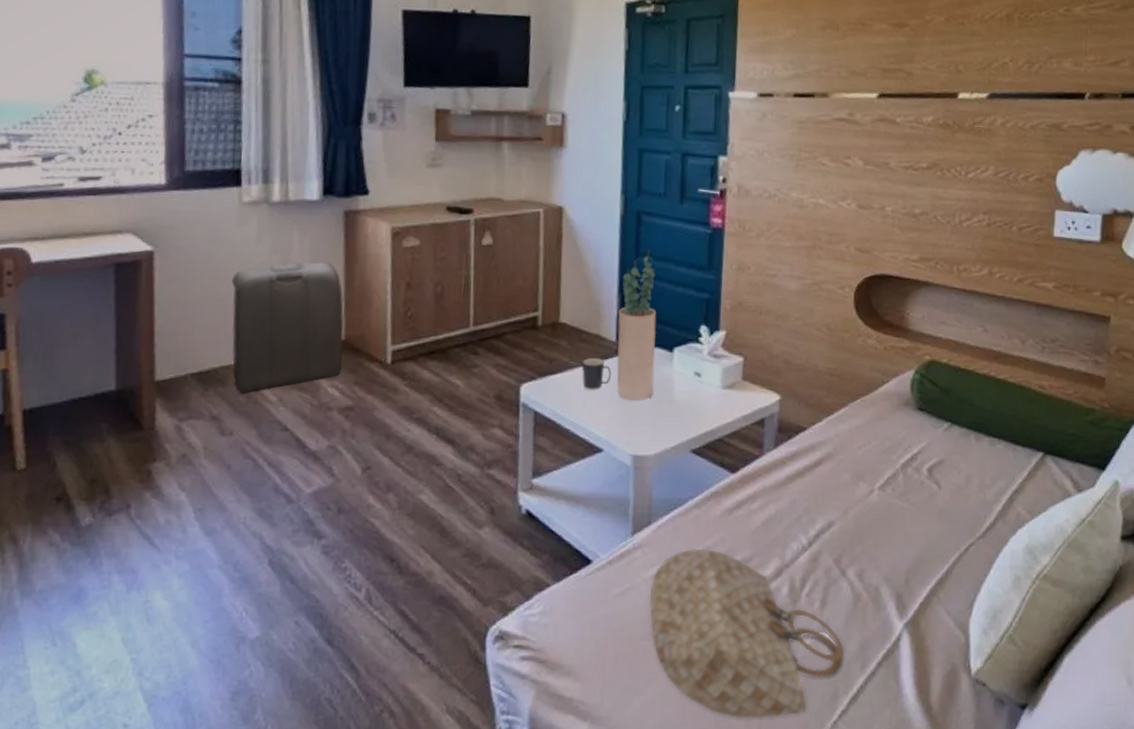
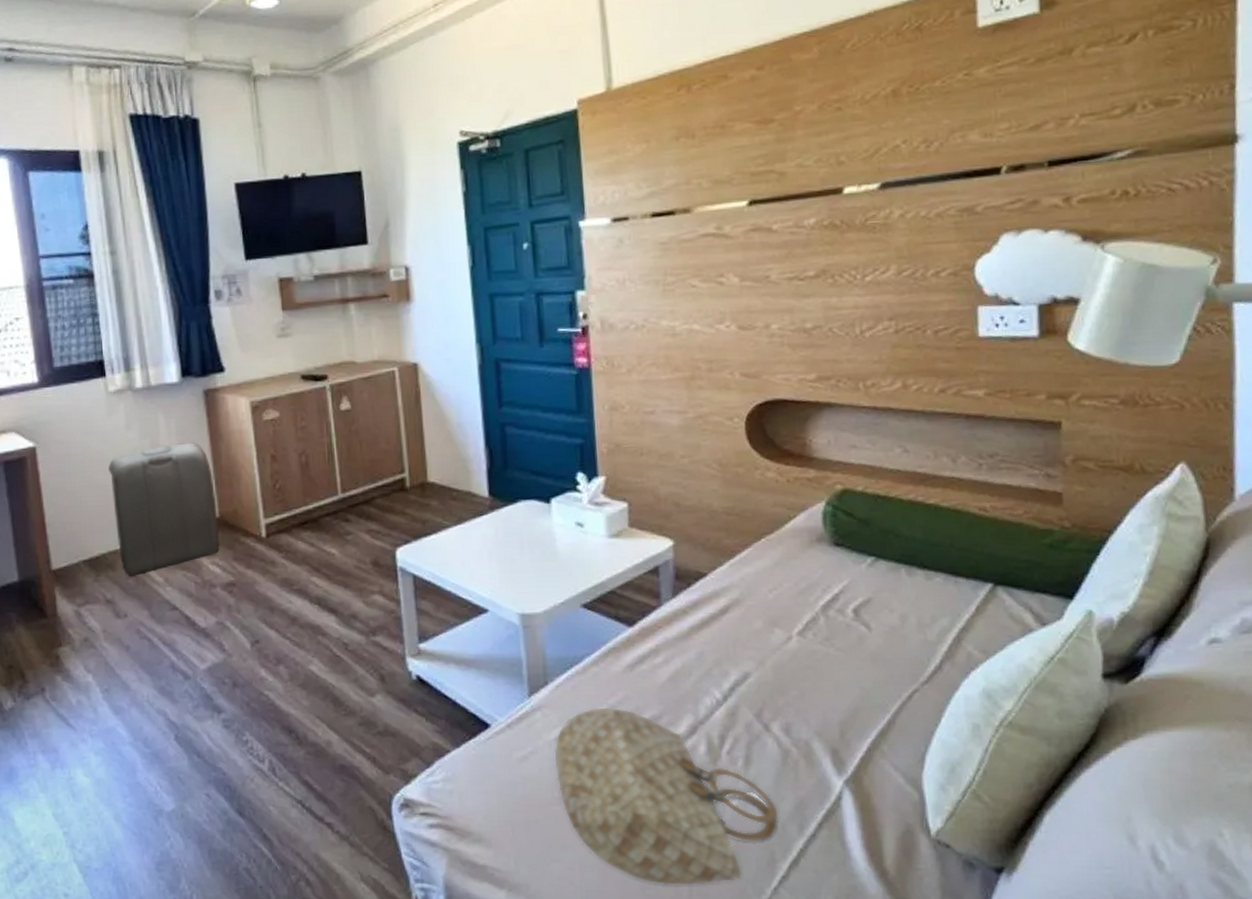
mug: present [581,357,612,392] -> none [455,515,488,551]
vase: present [616,250,657,402] -> none [488,398,534,558]

